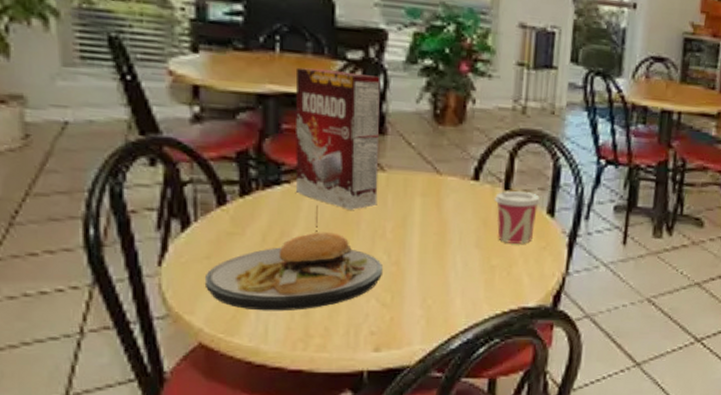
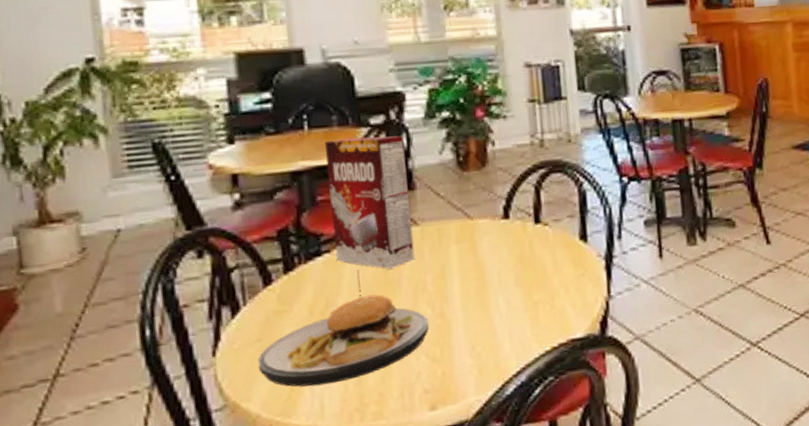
cup: present [494,191,541,244] -> none [526,221,572,276]

